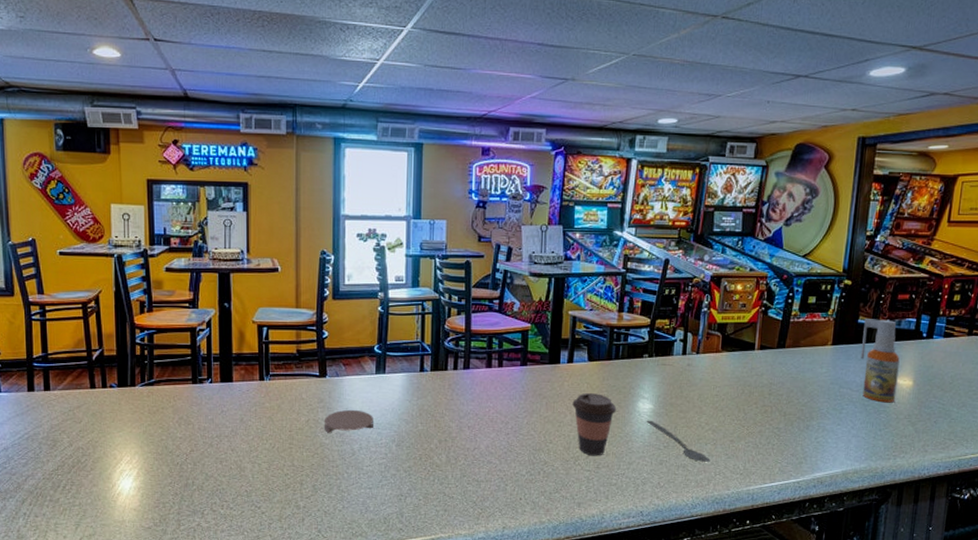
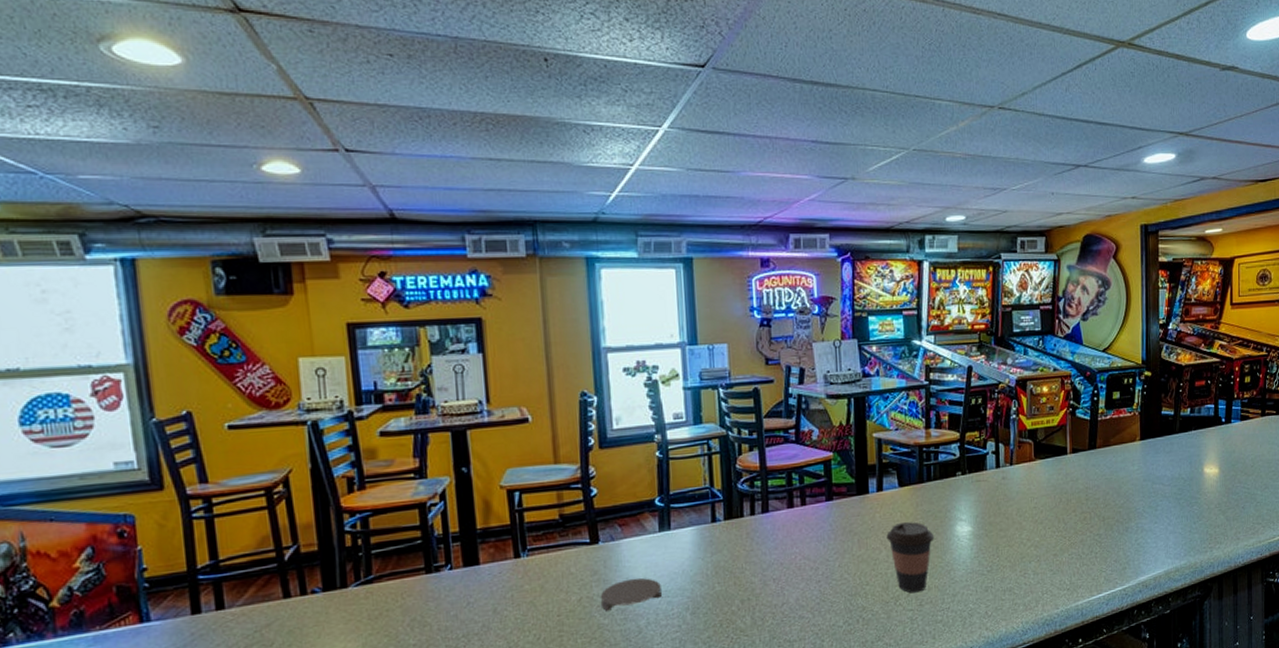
spoon: present [646,420,711,462] -> none [966,544,1036,583]
spray bottle: present [860,319,900,403] -> none [1167,408,1205,494]

